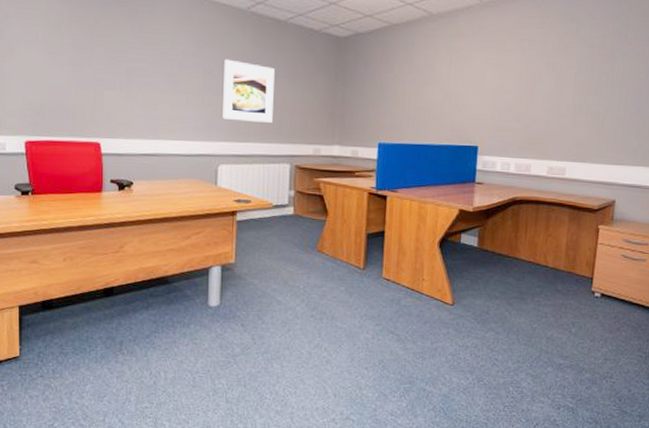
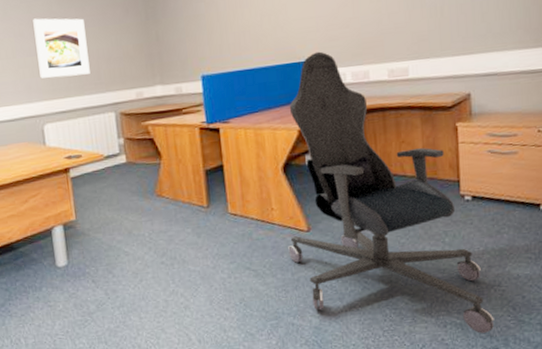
office chair: none [431,139,602,419] -> present [288,51,494,333]

